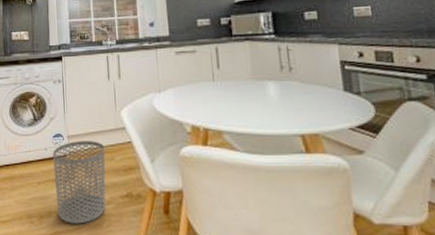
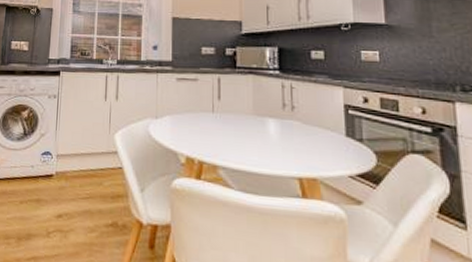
waste bin: present [53,141,106,224] -> none [37,161,94,251]

